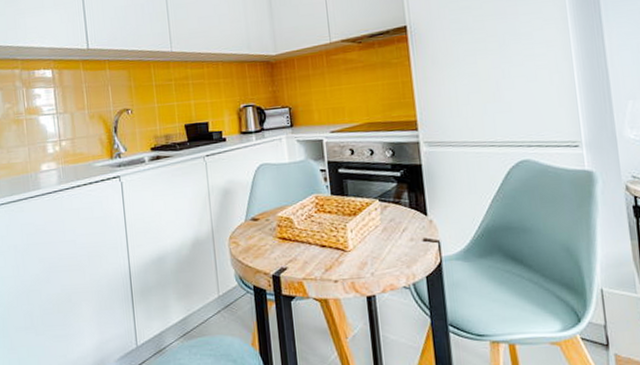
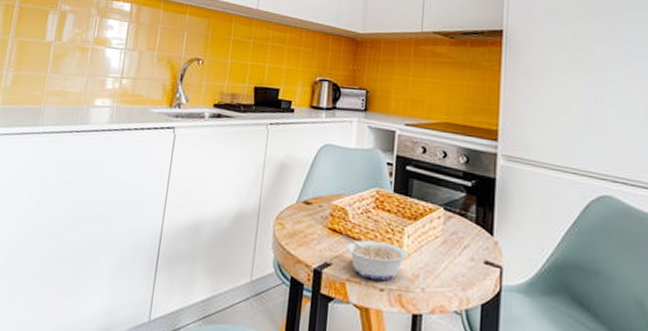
legume: none [291,239,354,274] -> present [341,234,408,281]

